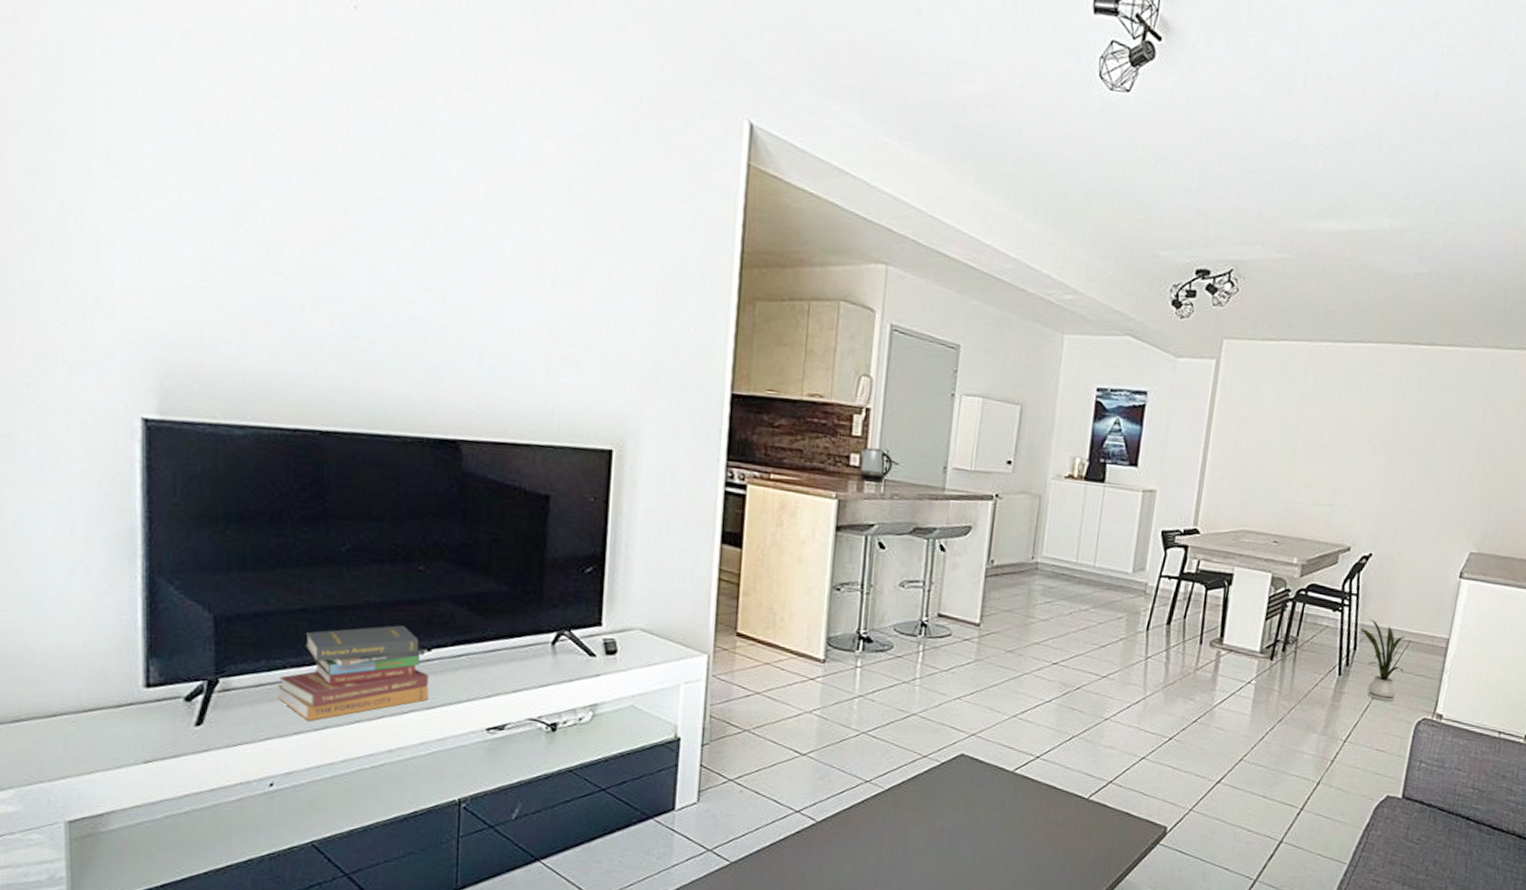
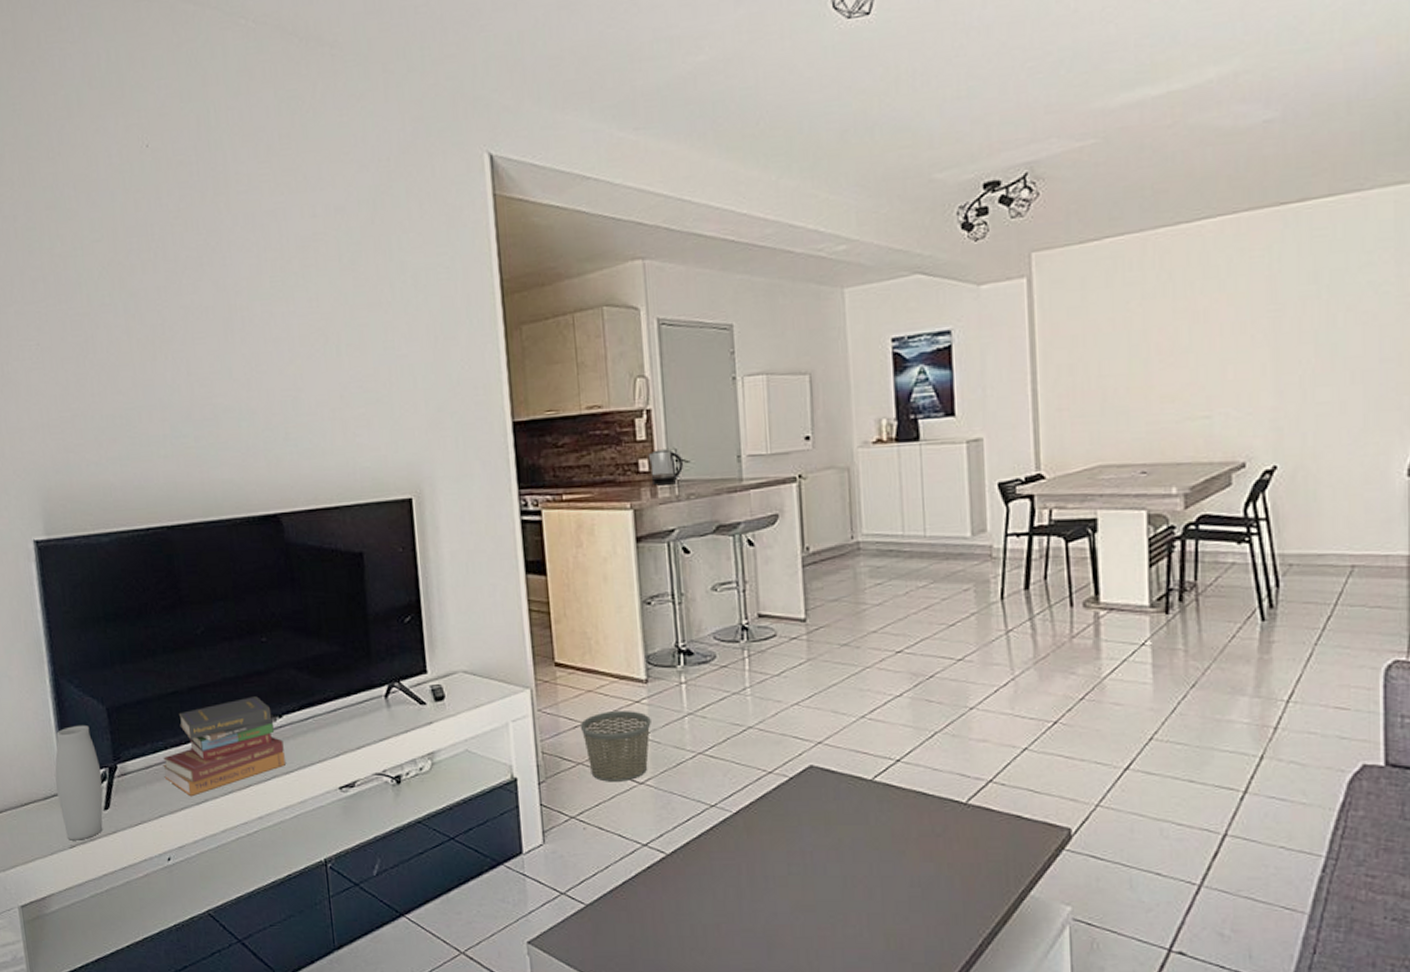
vase: none [133,630,197,756] -> present [54,724,103,840]
basket: none [752,684,822,752] -> present [579,711,651,782]
house plant: present [1359,618,1408,702] -> none [1279,545,1352,646]

